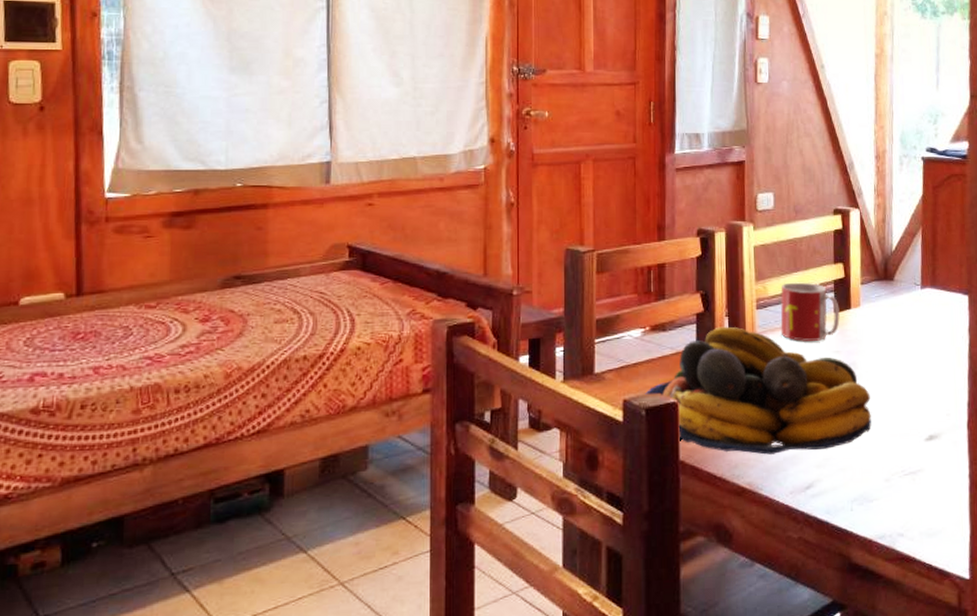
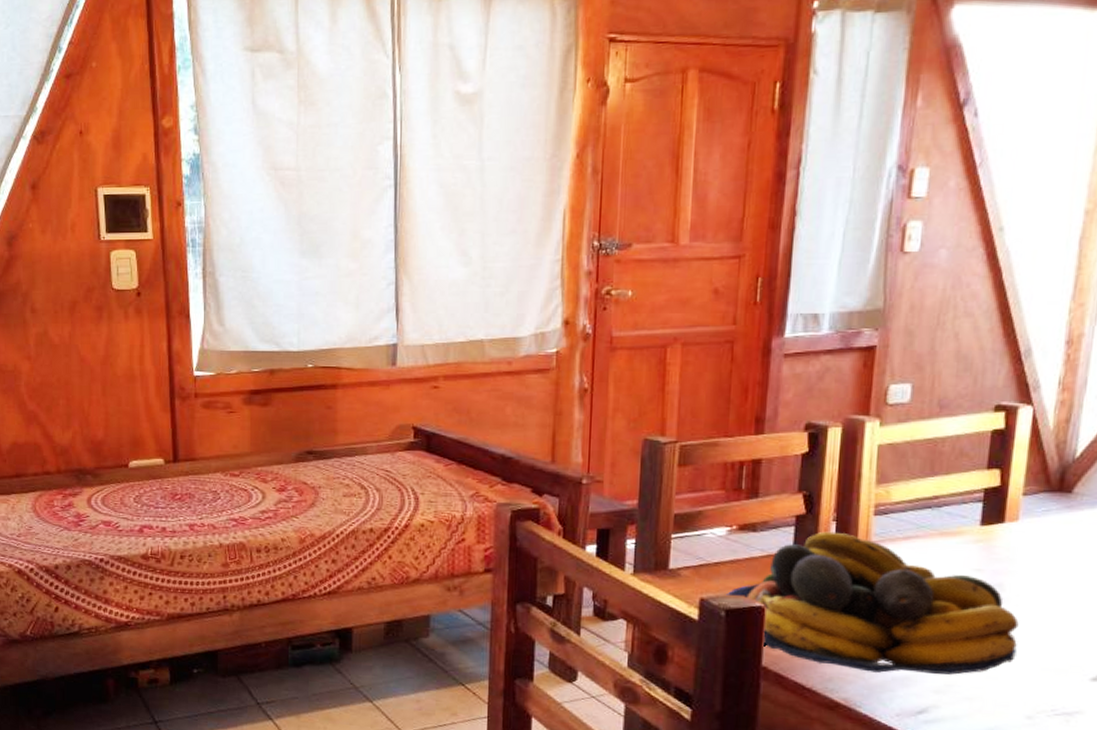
mug: present [780,282,840,341] -> none [903,488,989,556]

